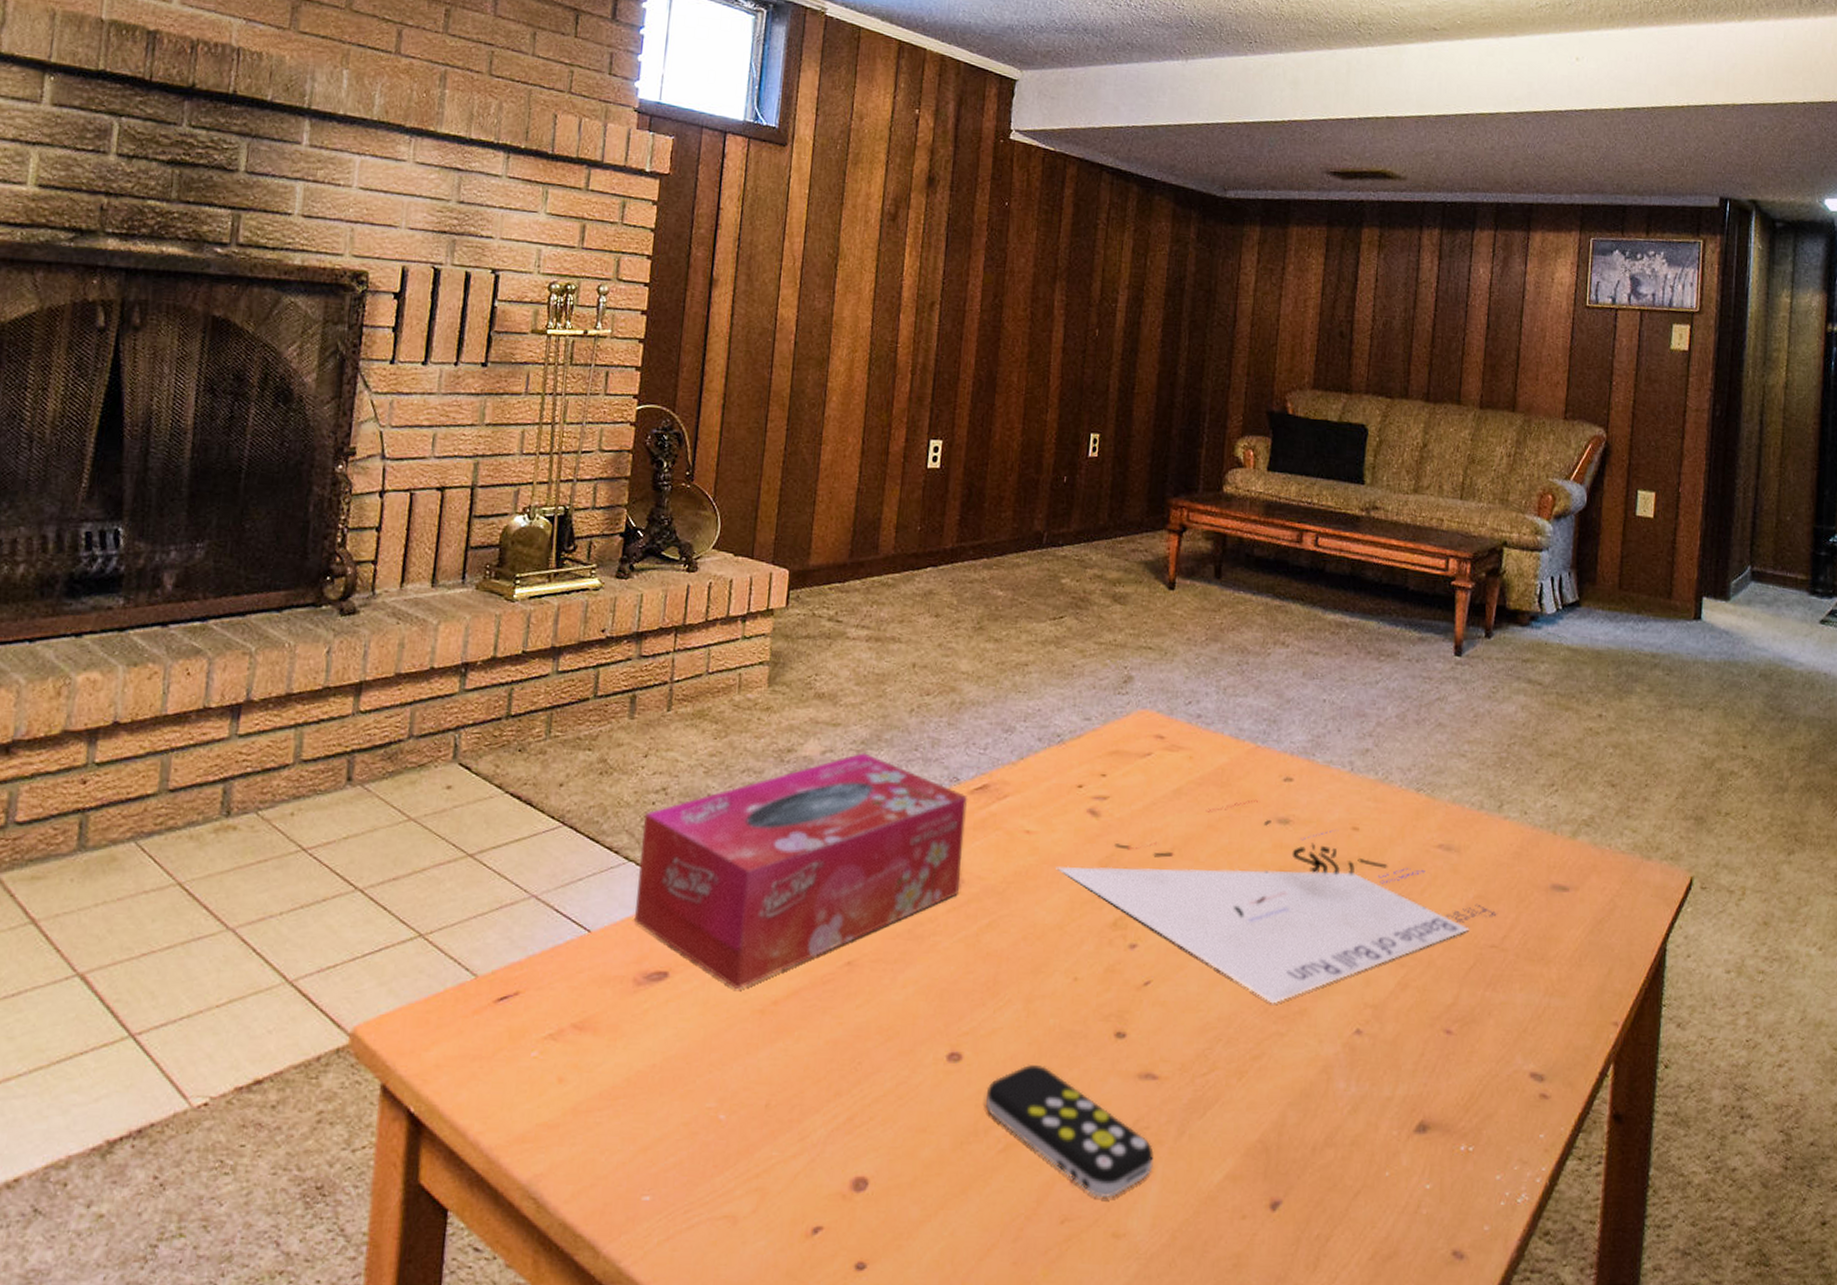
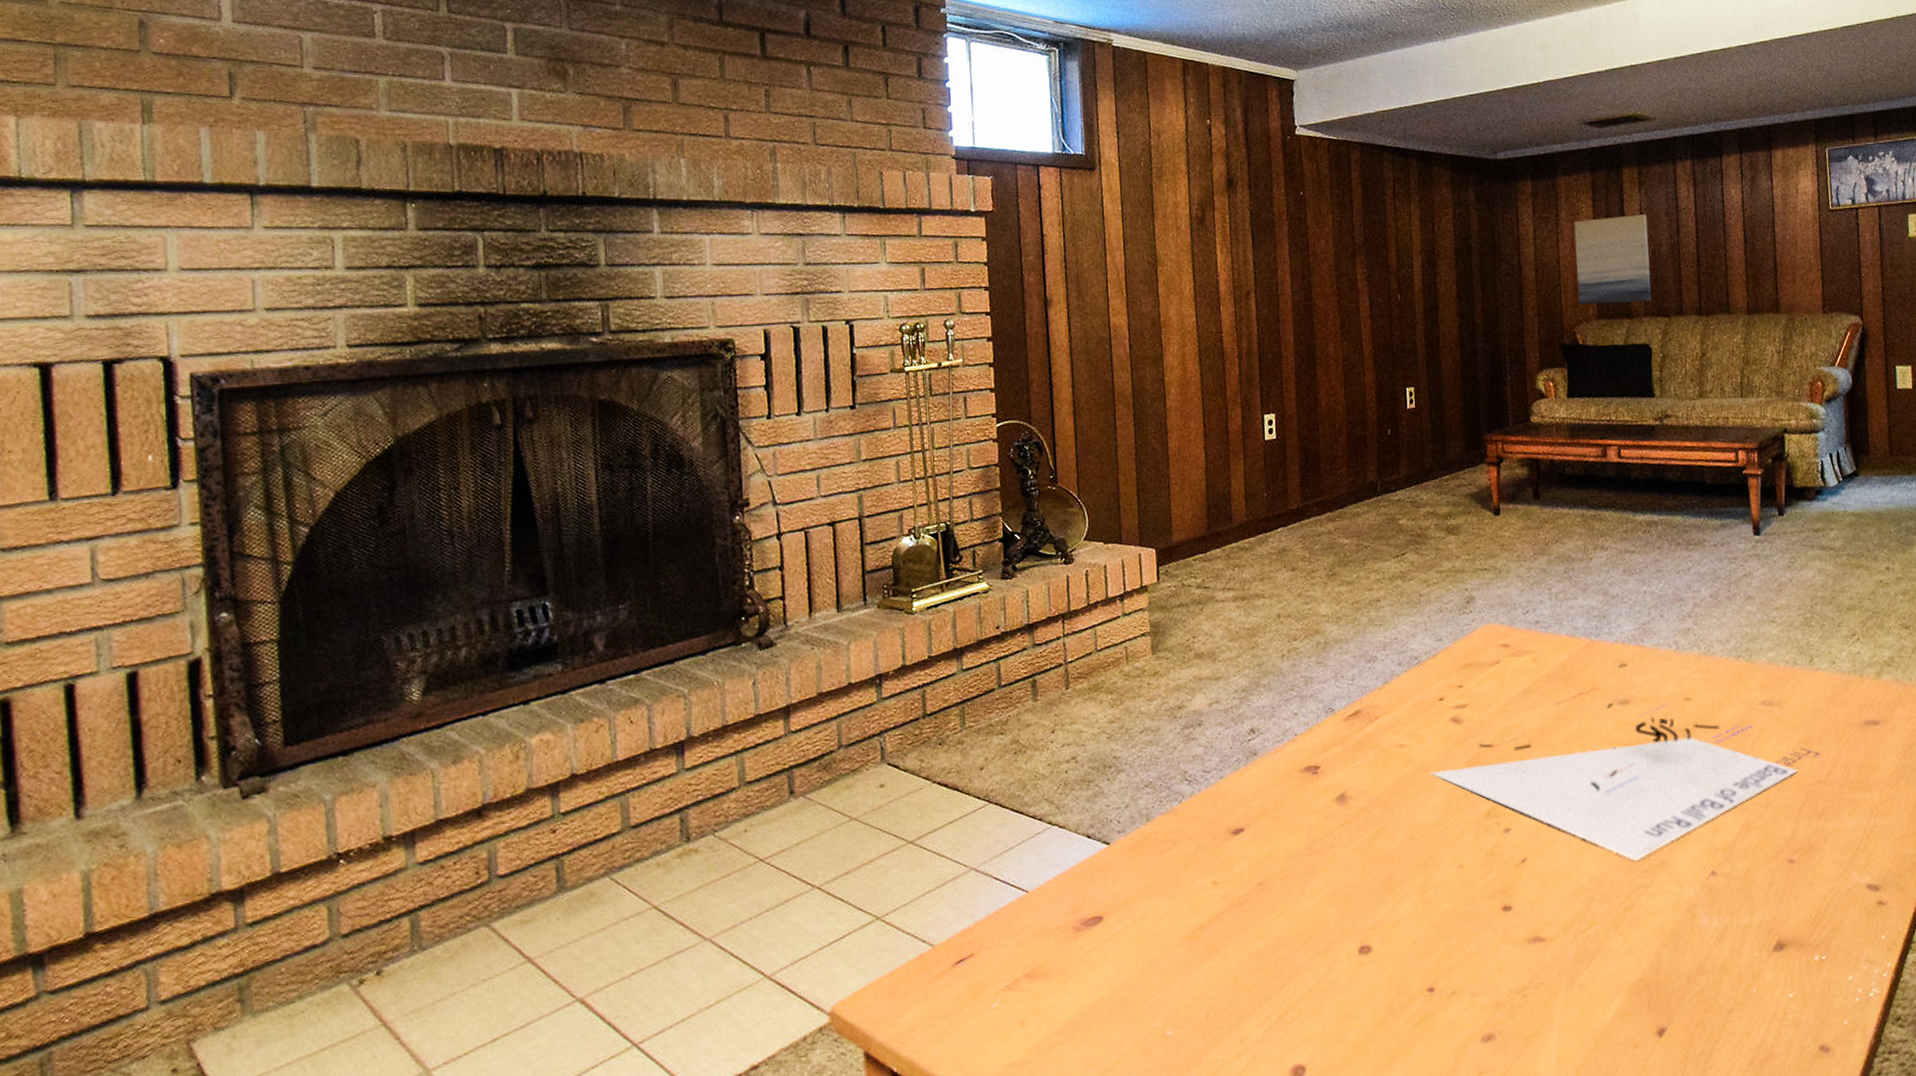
tissue box: present [634,752,968,990] -> none [1059,699,1348,922]
remote control: present [986,1065,1154,1199] -> none [1398,945,1551,1050]
wall art: none [1294,277,1382,378] -> present [1573,214,1651,305]

